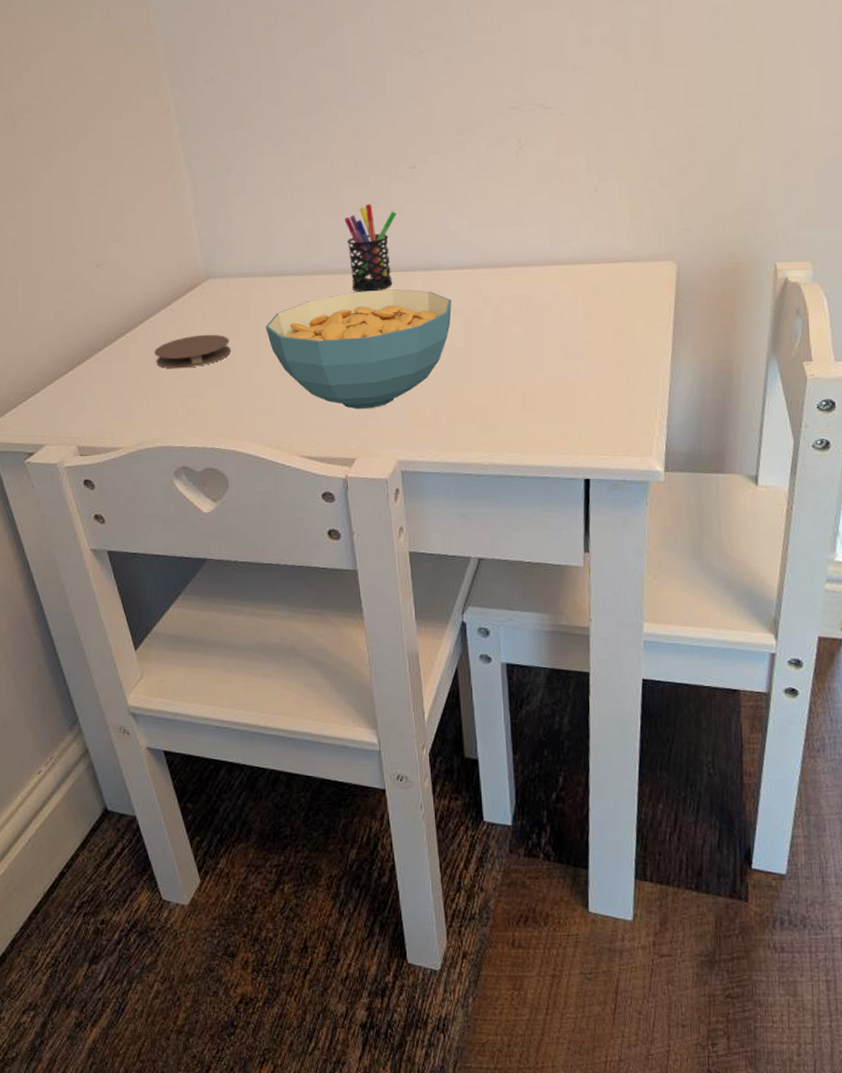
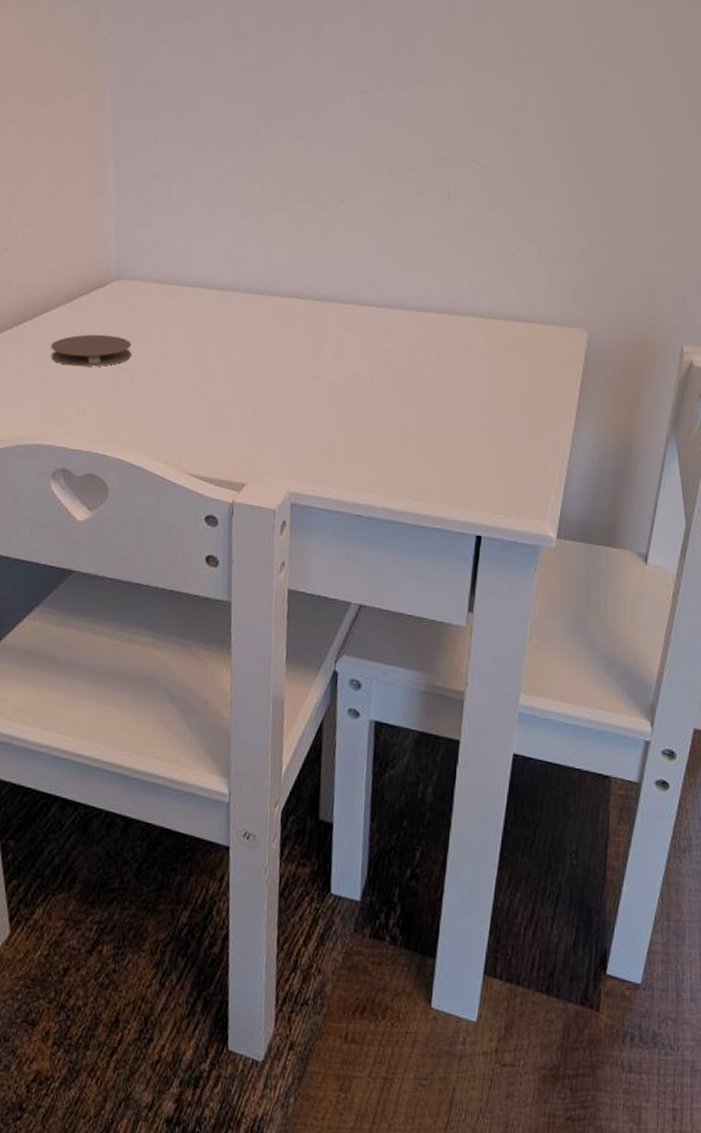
cereal bowl: present [265,289,452,410] -> none [170,313,364,435]
pen holder: present [344,204,396,292] -> none [265,229,319,316]

